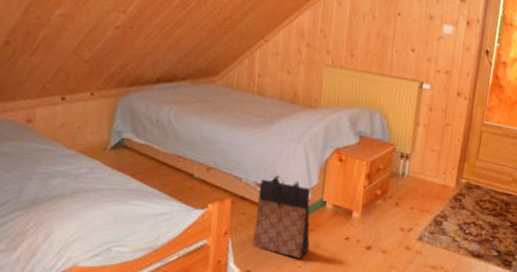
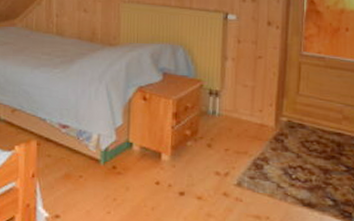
bag: present [253,175,310,259] -> none [60,116,119,205]

